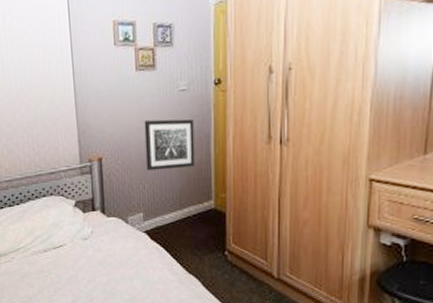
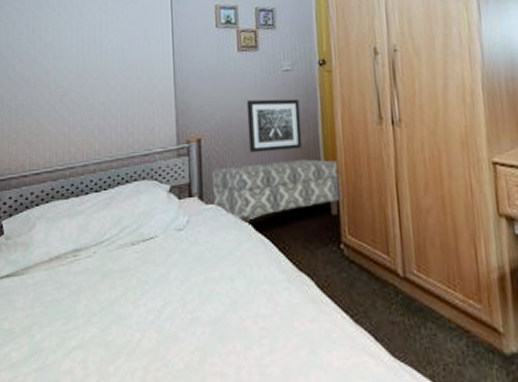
bench: none [112,176,229,235] -> present [211,159,342,226]

